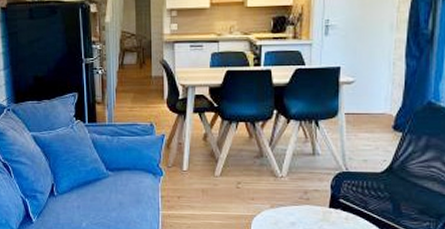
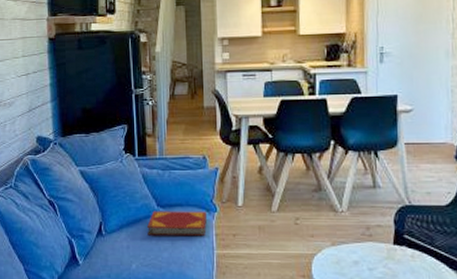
hardback book: none [97,174,153,198] -> present [147,210,207,237]

